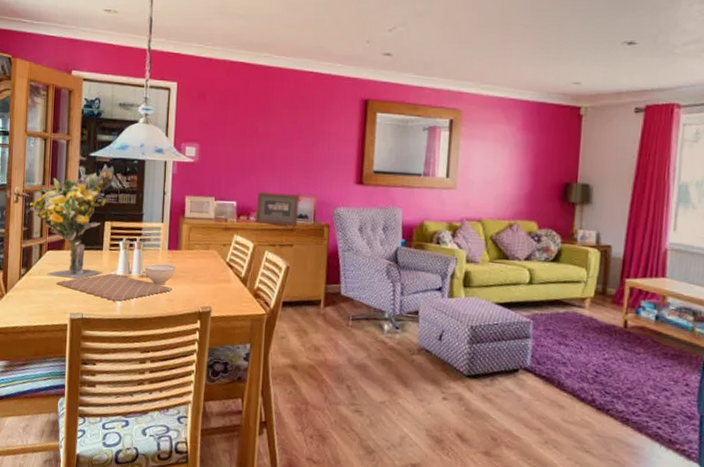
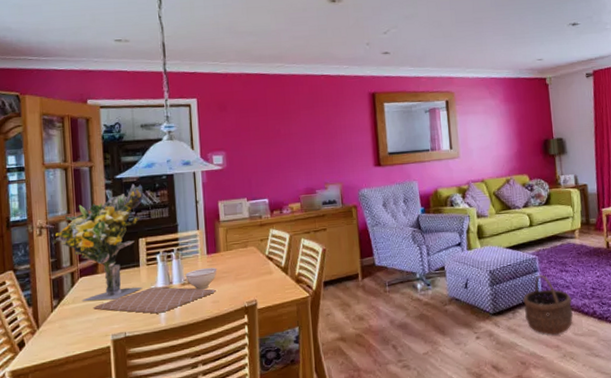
picture frame: present [255,192,300,226] -> none [287,184,328,215]
wicker basket: none [505,342,567,416] -> present [523,274,573,335]

